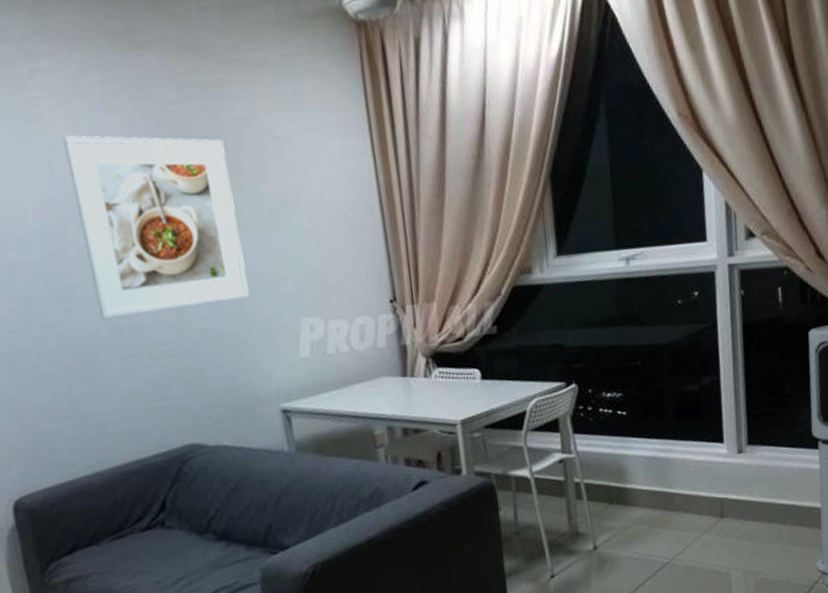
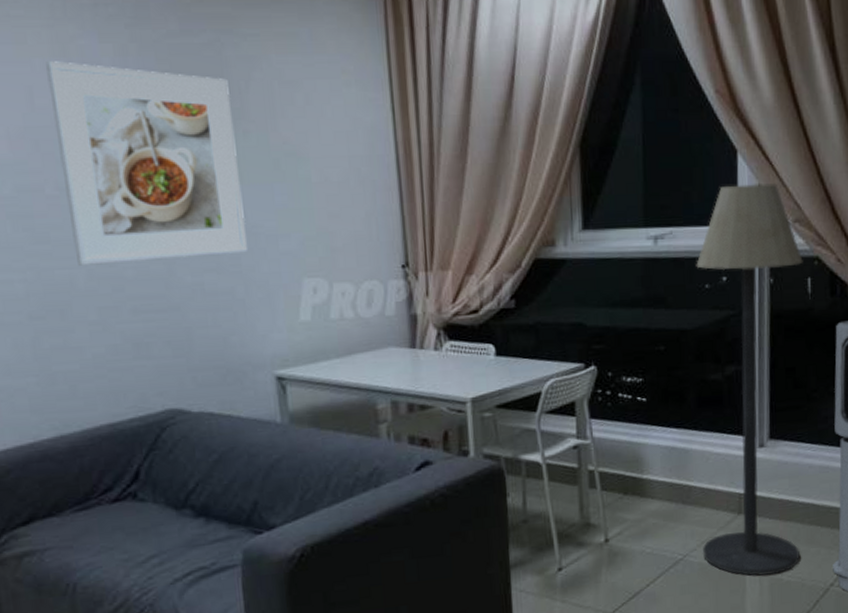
floor lamp: none [667,198,783,576] -> present [696,183,803,576]

